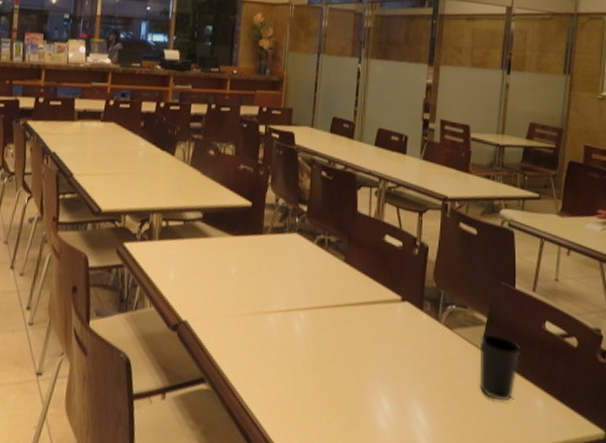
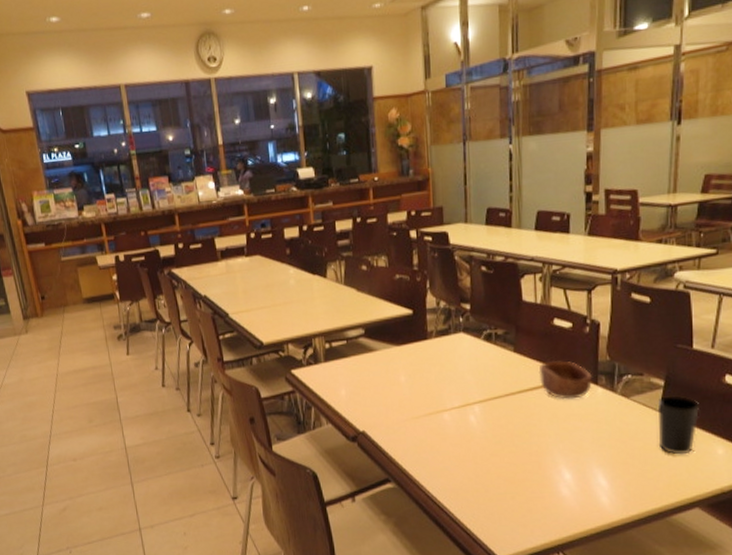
bowl: none [366,278,418,322] -> present [538,361,592,400]

